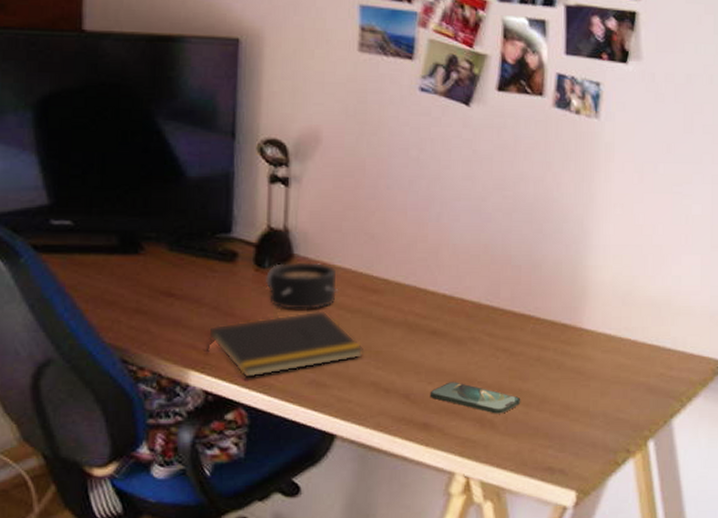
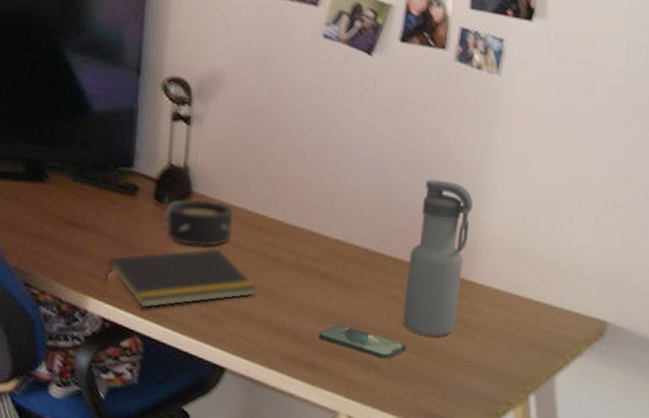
water bottle: none [514,227,579,388] -> present [402,179,473,337]

